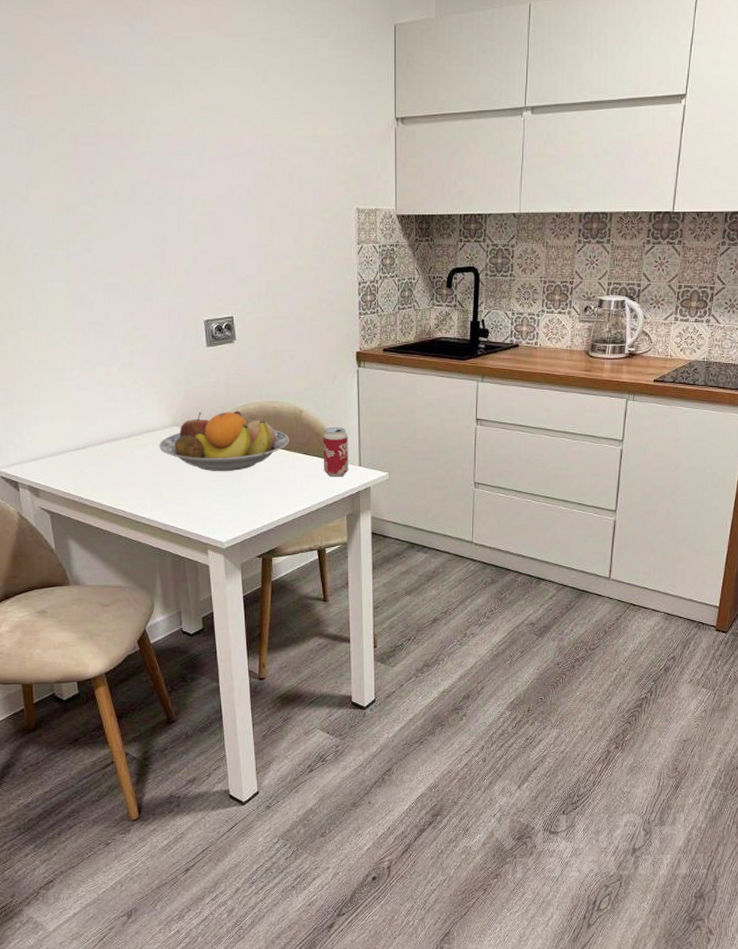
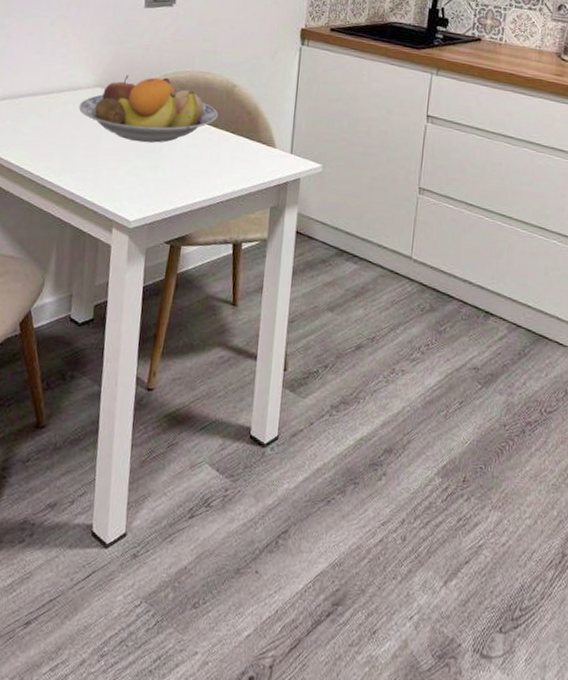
beverage can: present [322,426,348,477] -> none [251,106,282,163]

